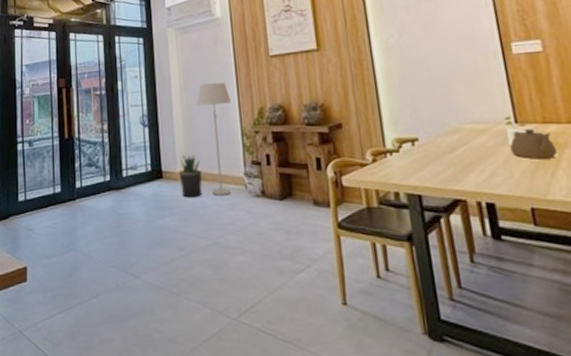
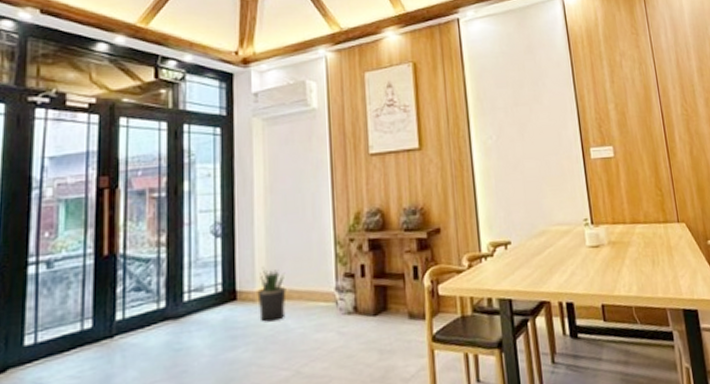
floor lamp: present [196,82,231,196] -> none [283,183,324,317]
teapot: present [510,129,558,160] -> none [587,229,623,259]

